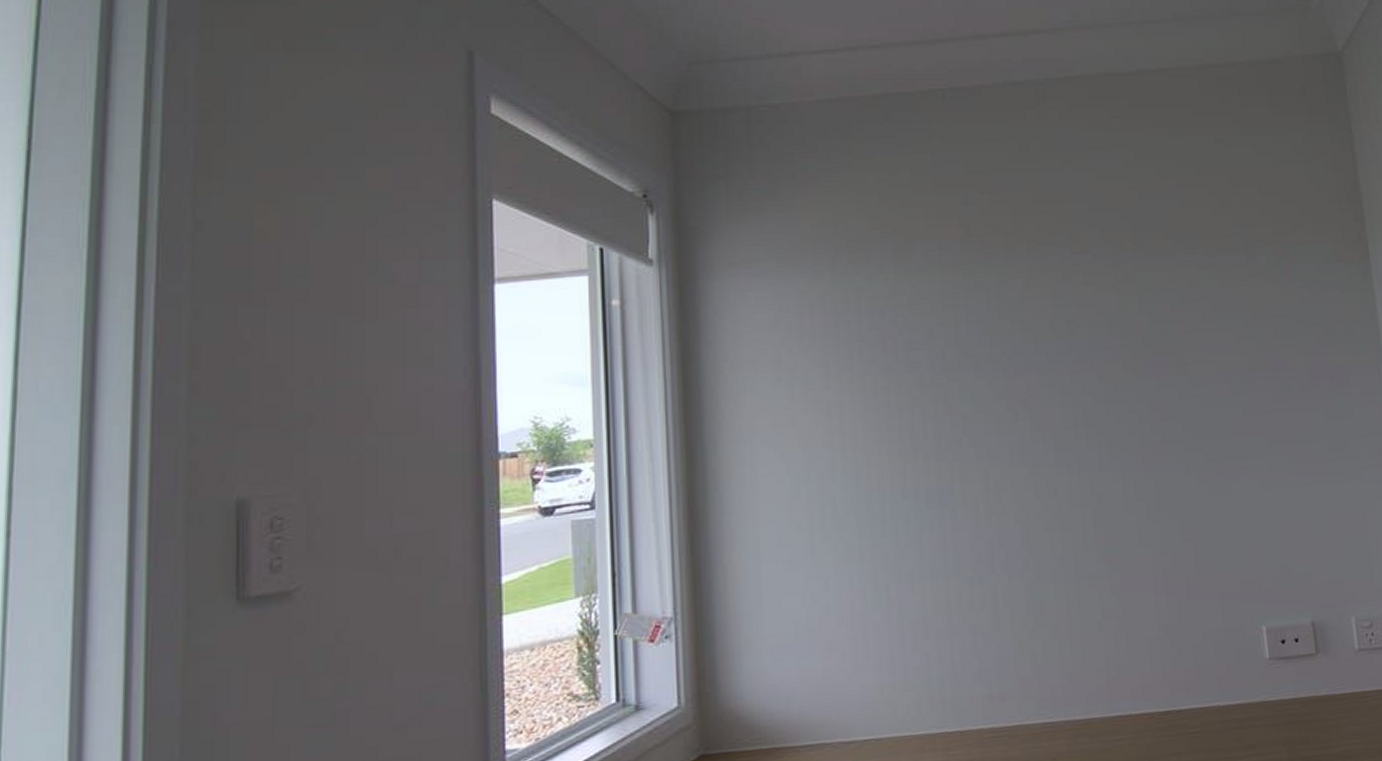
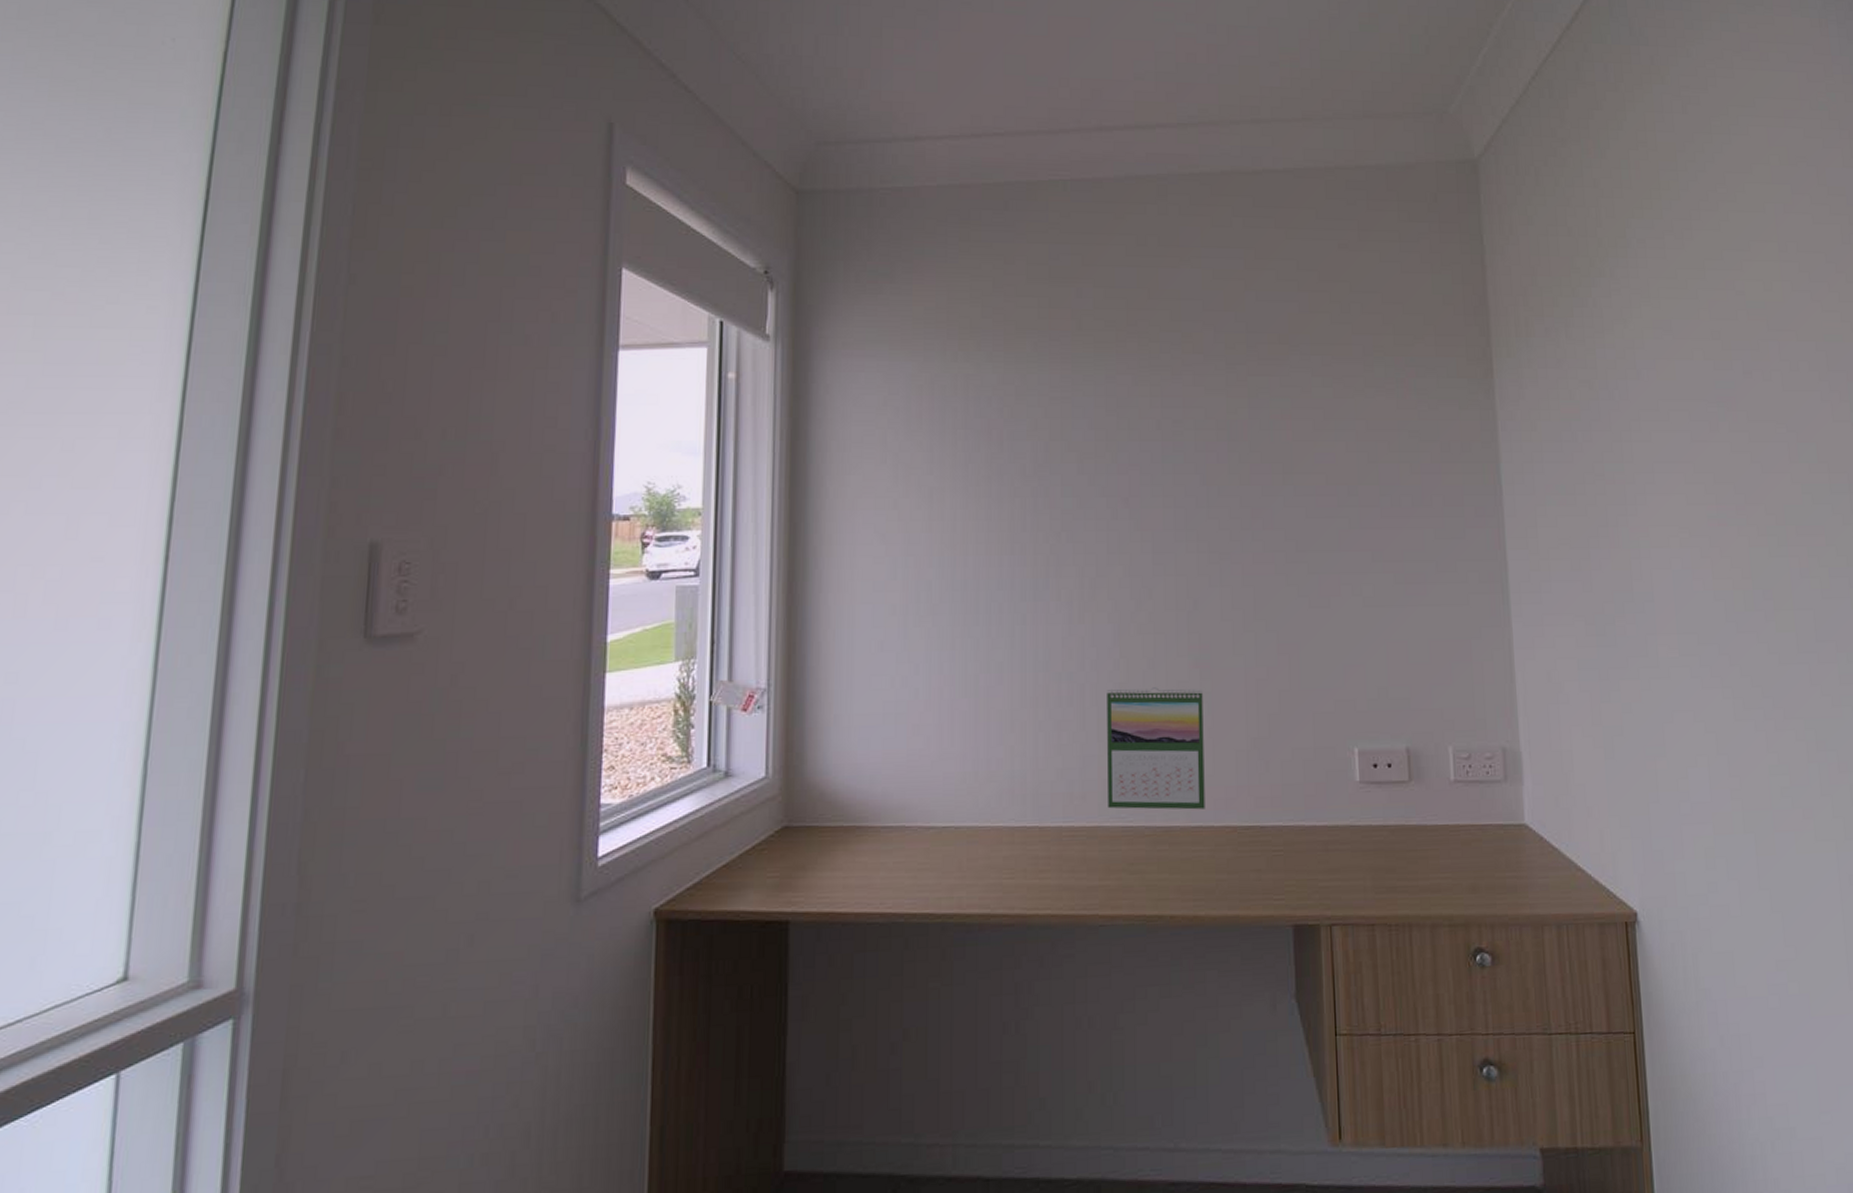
calendar: none [1018,581,1123,707] -> present [1107,687,1205,810]

